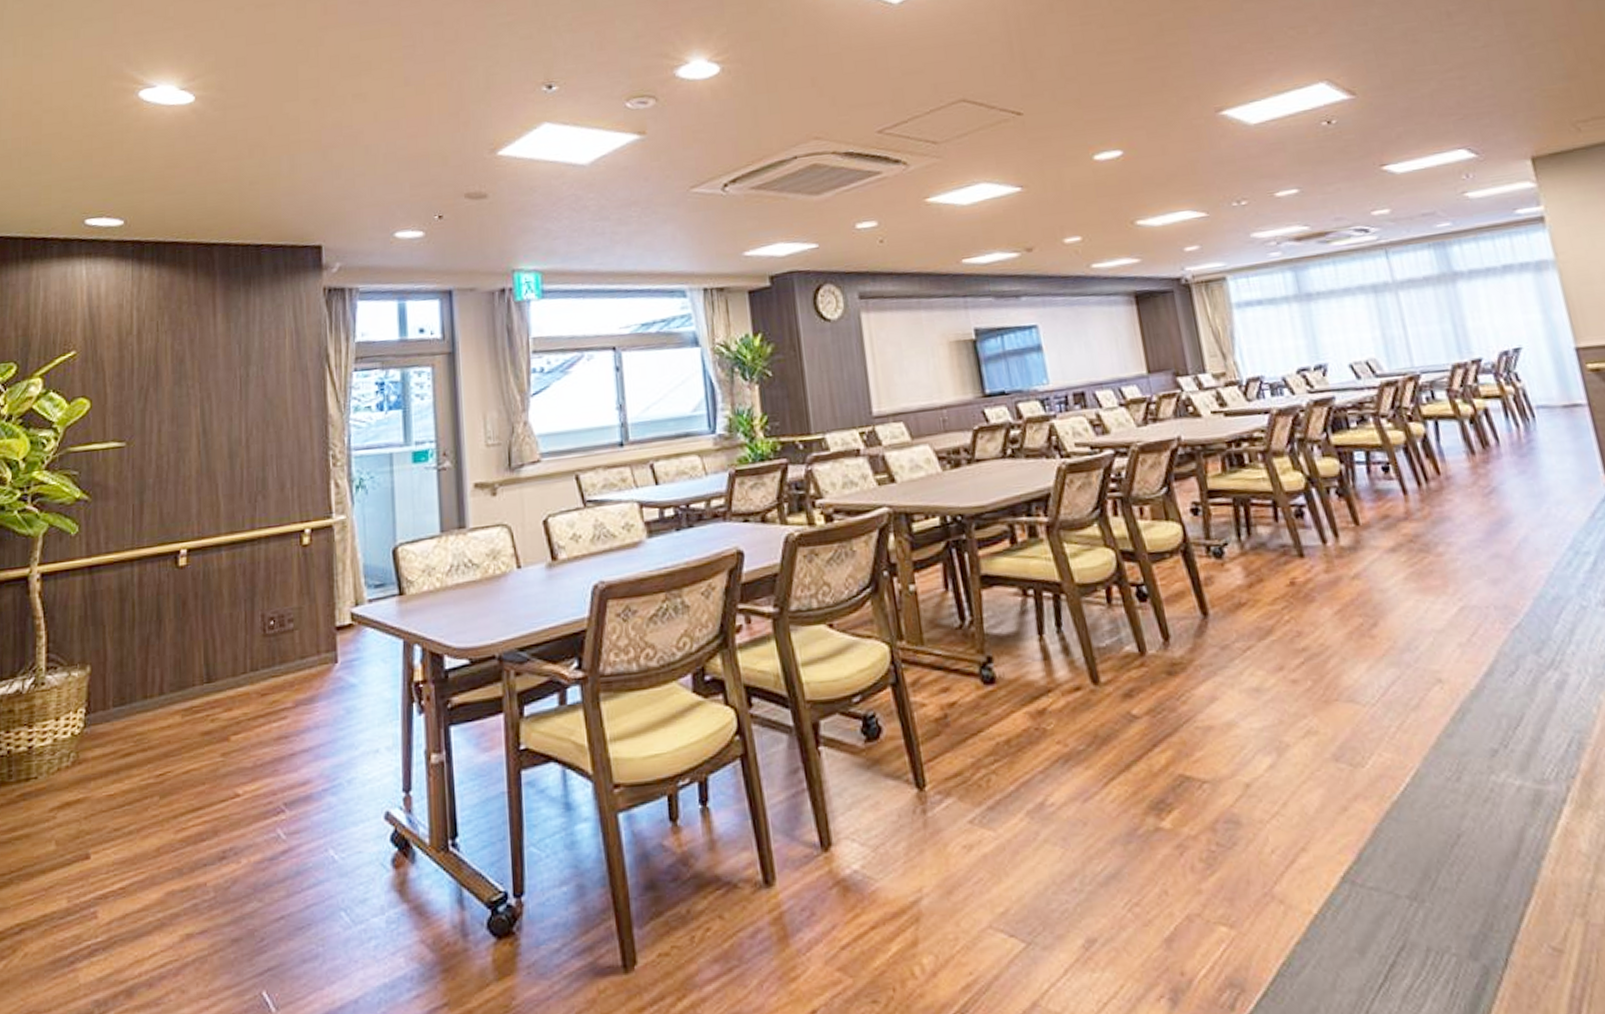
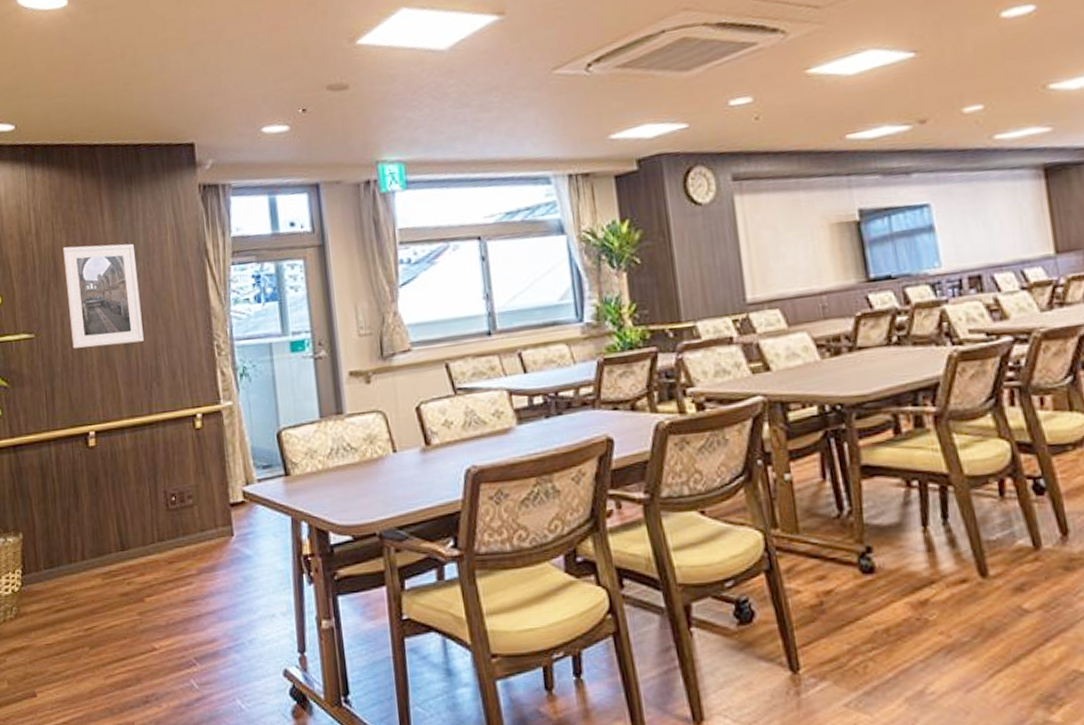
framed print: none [167,346,251,458] -> present [62,243,144,349]

